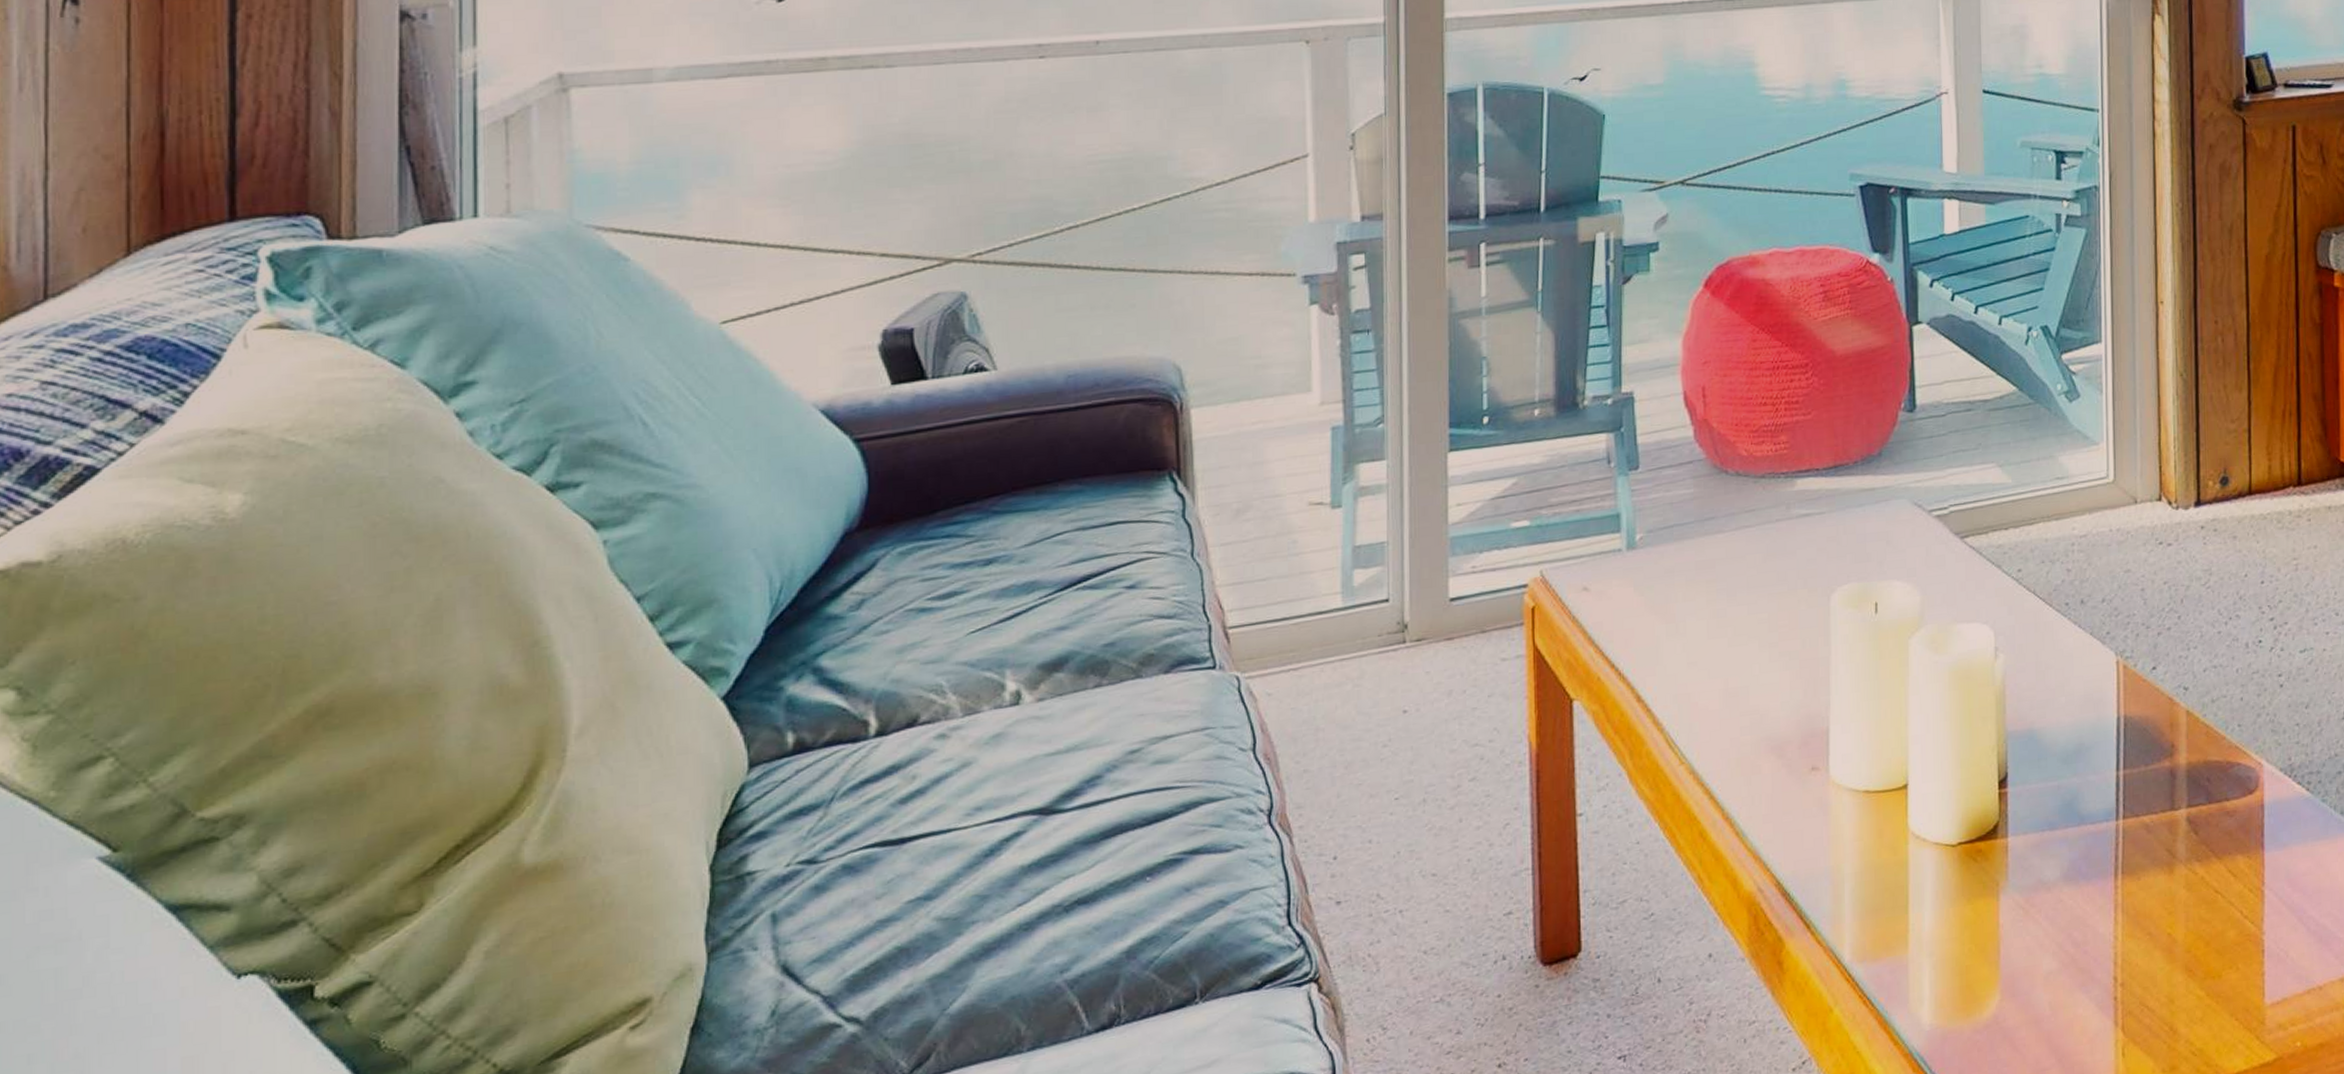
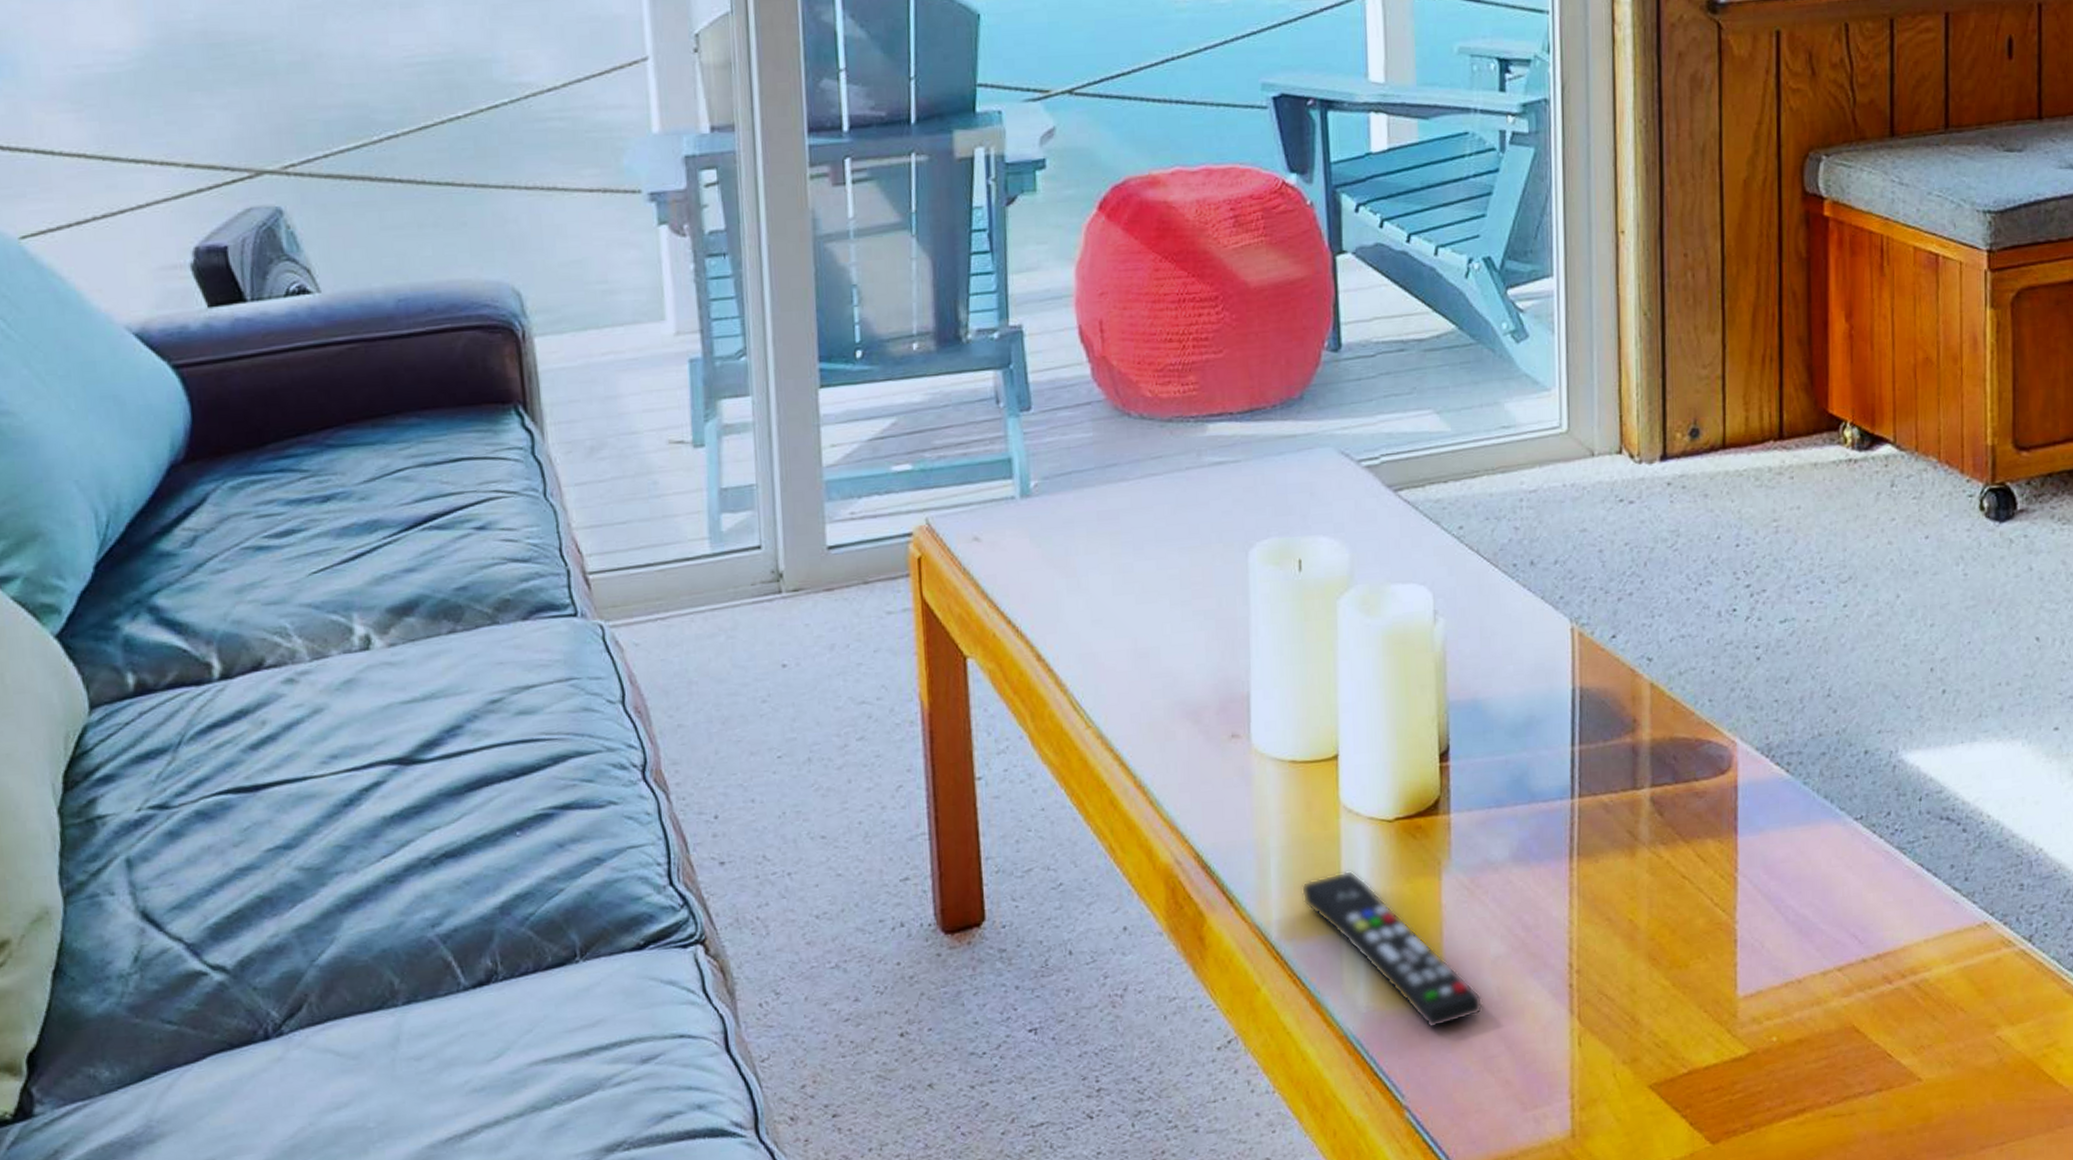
remote control: none [1871,893,2036,1044] -> present [1300,870,1483,1029]

